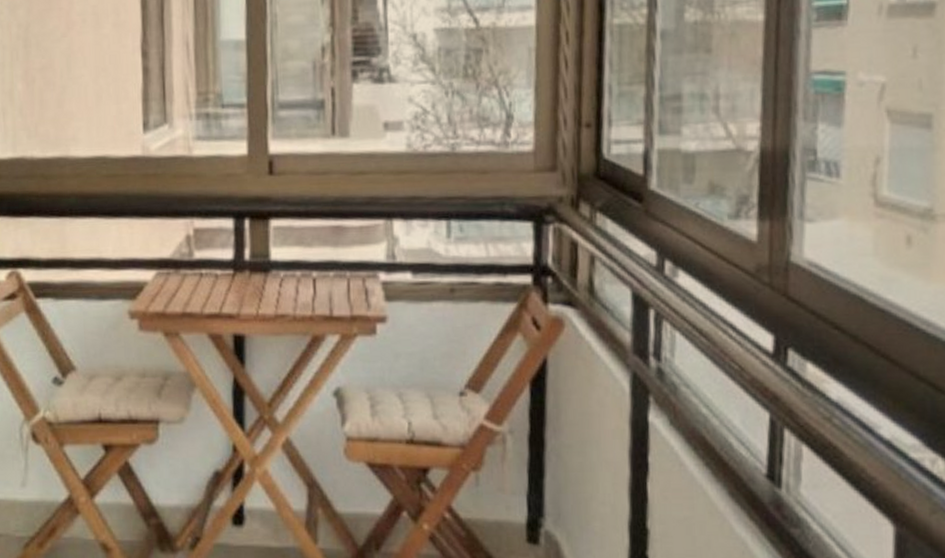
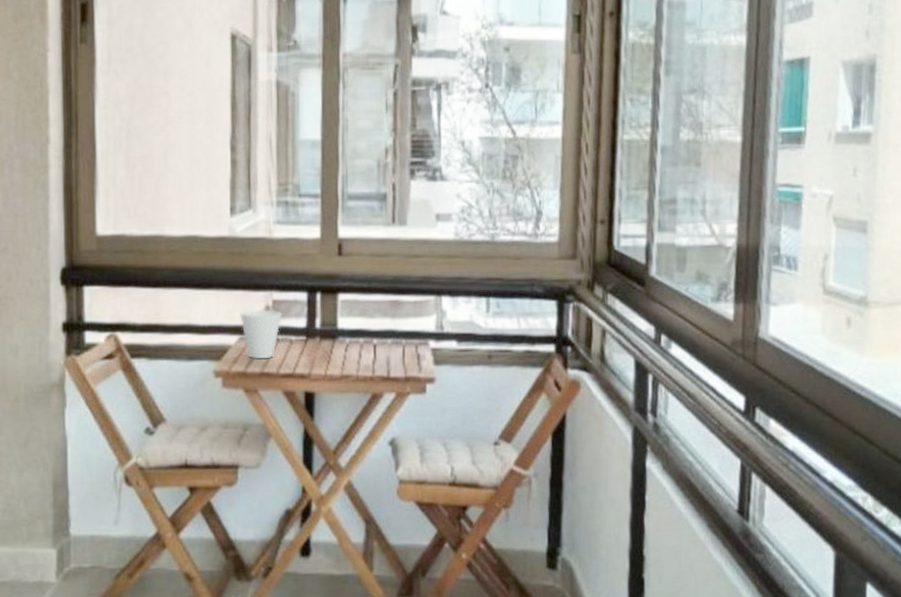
cup: none [157,239,206,298] -> present [240,310,283,360]

